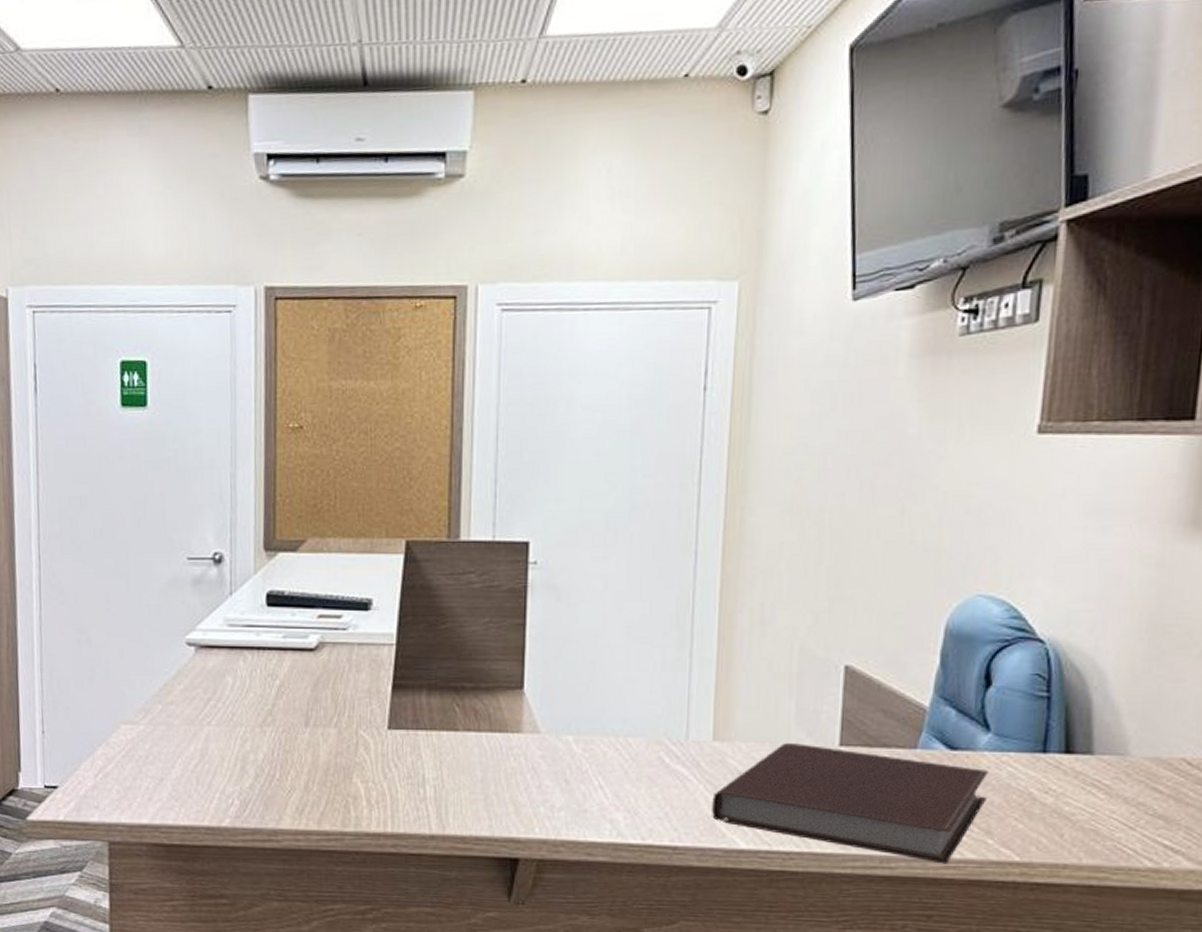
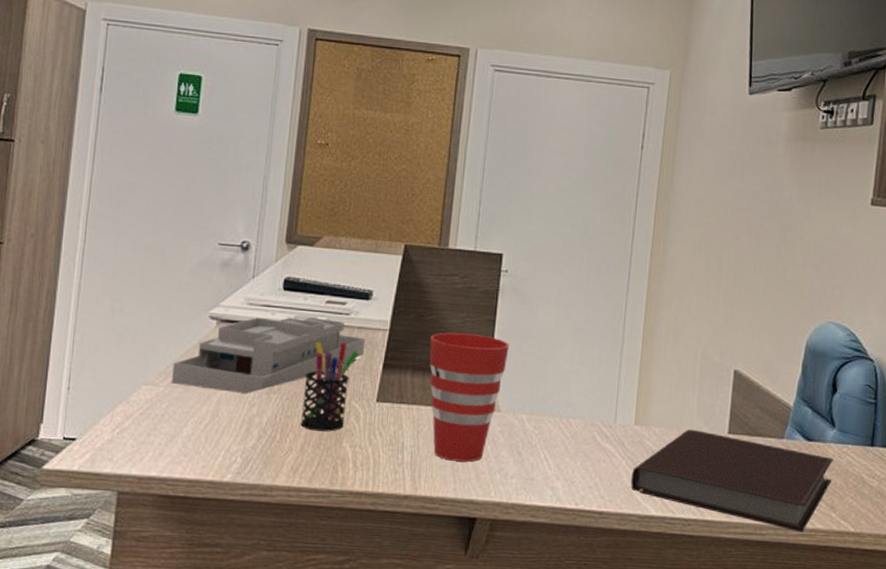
desk organizer: none [151,636,369,729] -> present [171,317,366,394]
pen holder: none [301,662,362,766] -> present [300,341,359,432]
cup: none [447,643,545,794] -> present [429,332,509,462]

